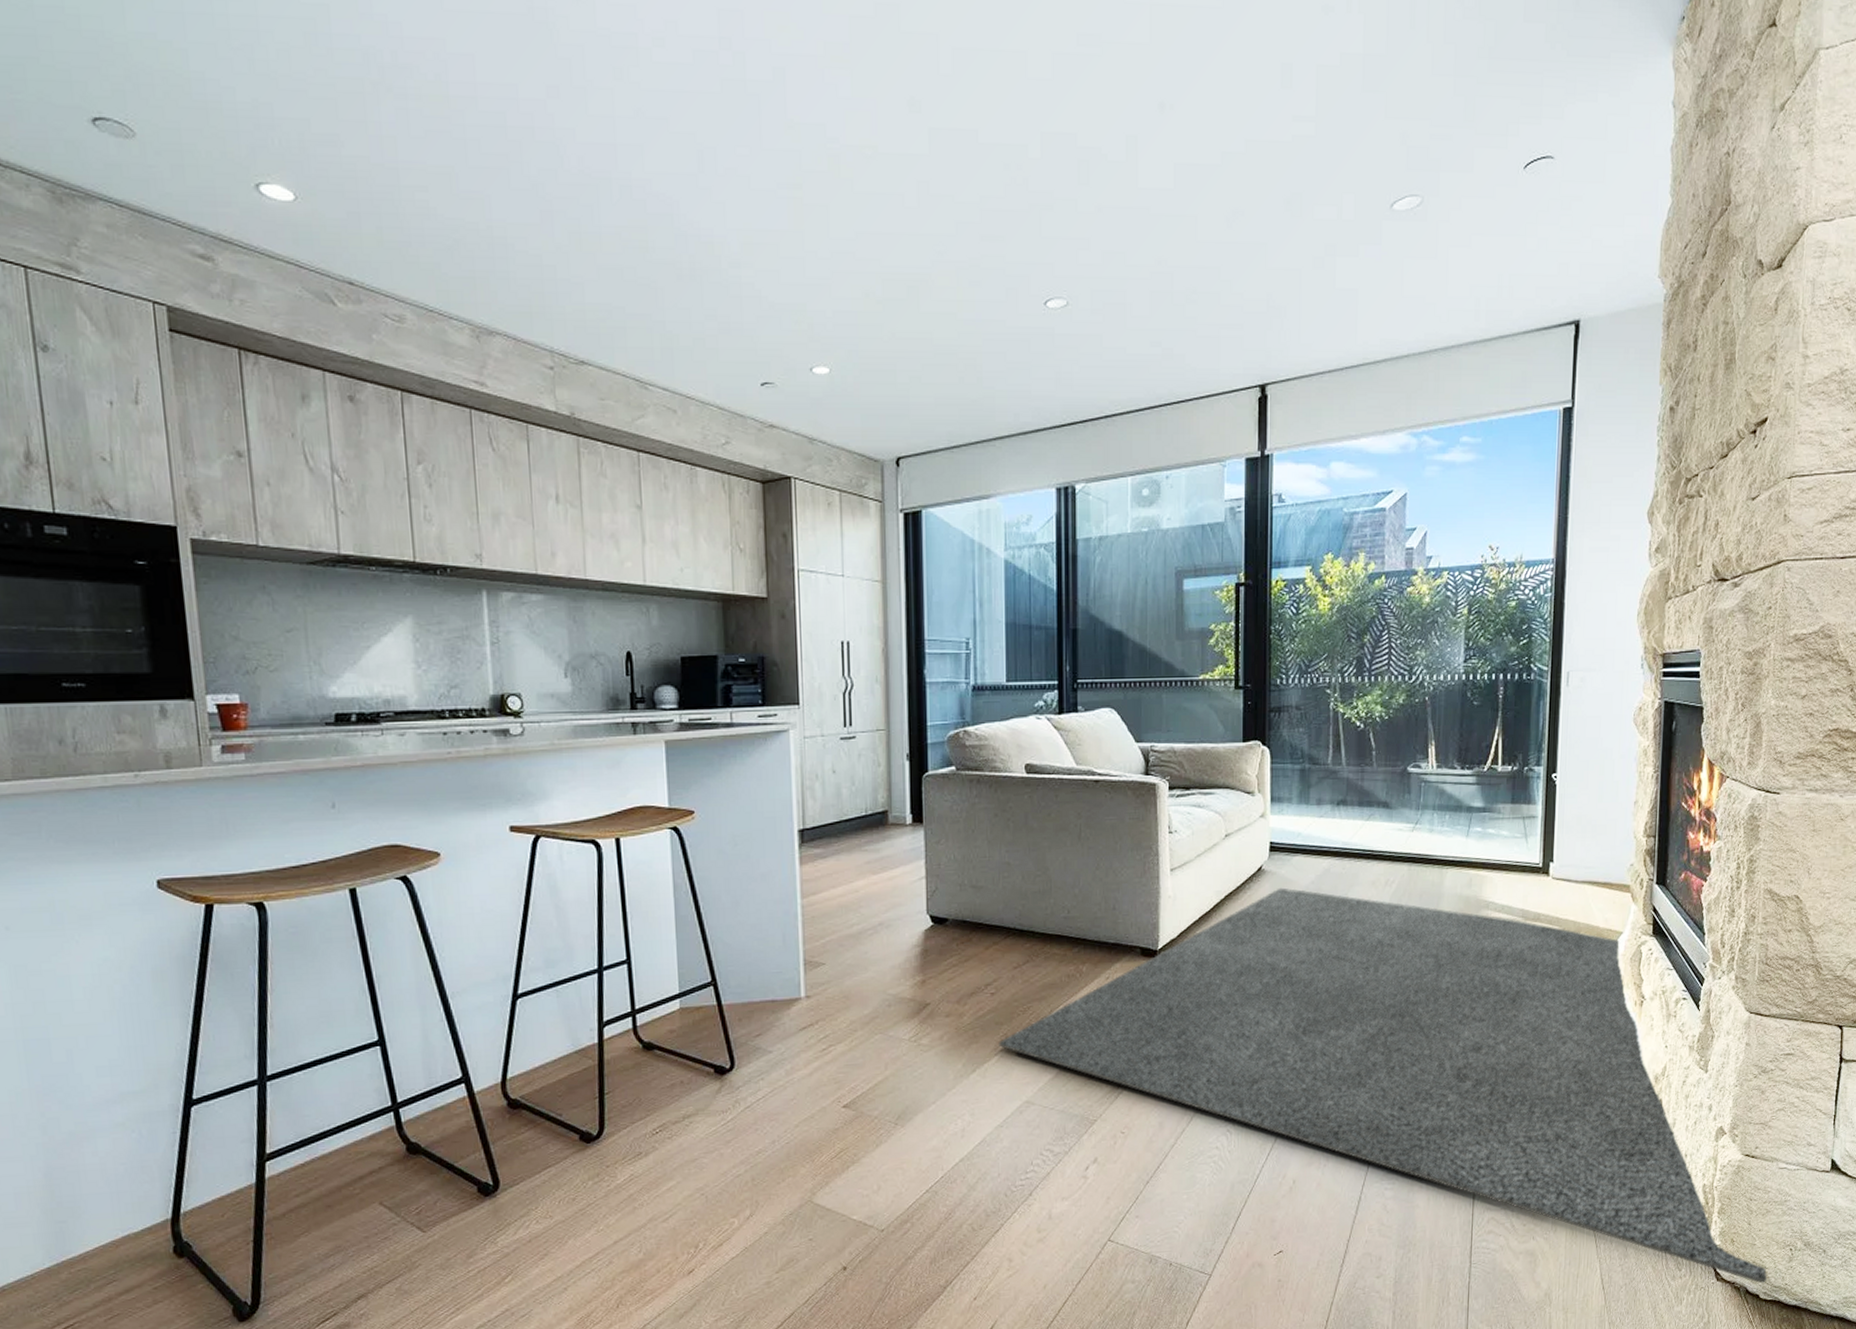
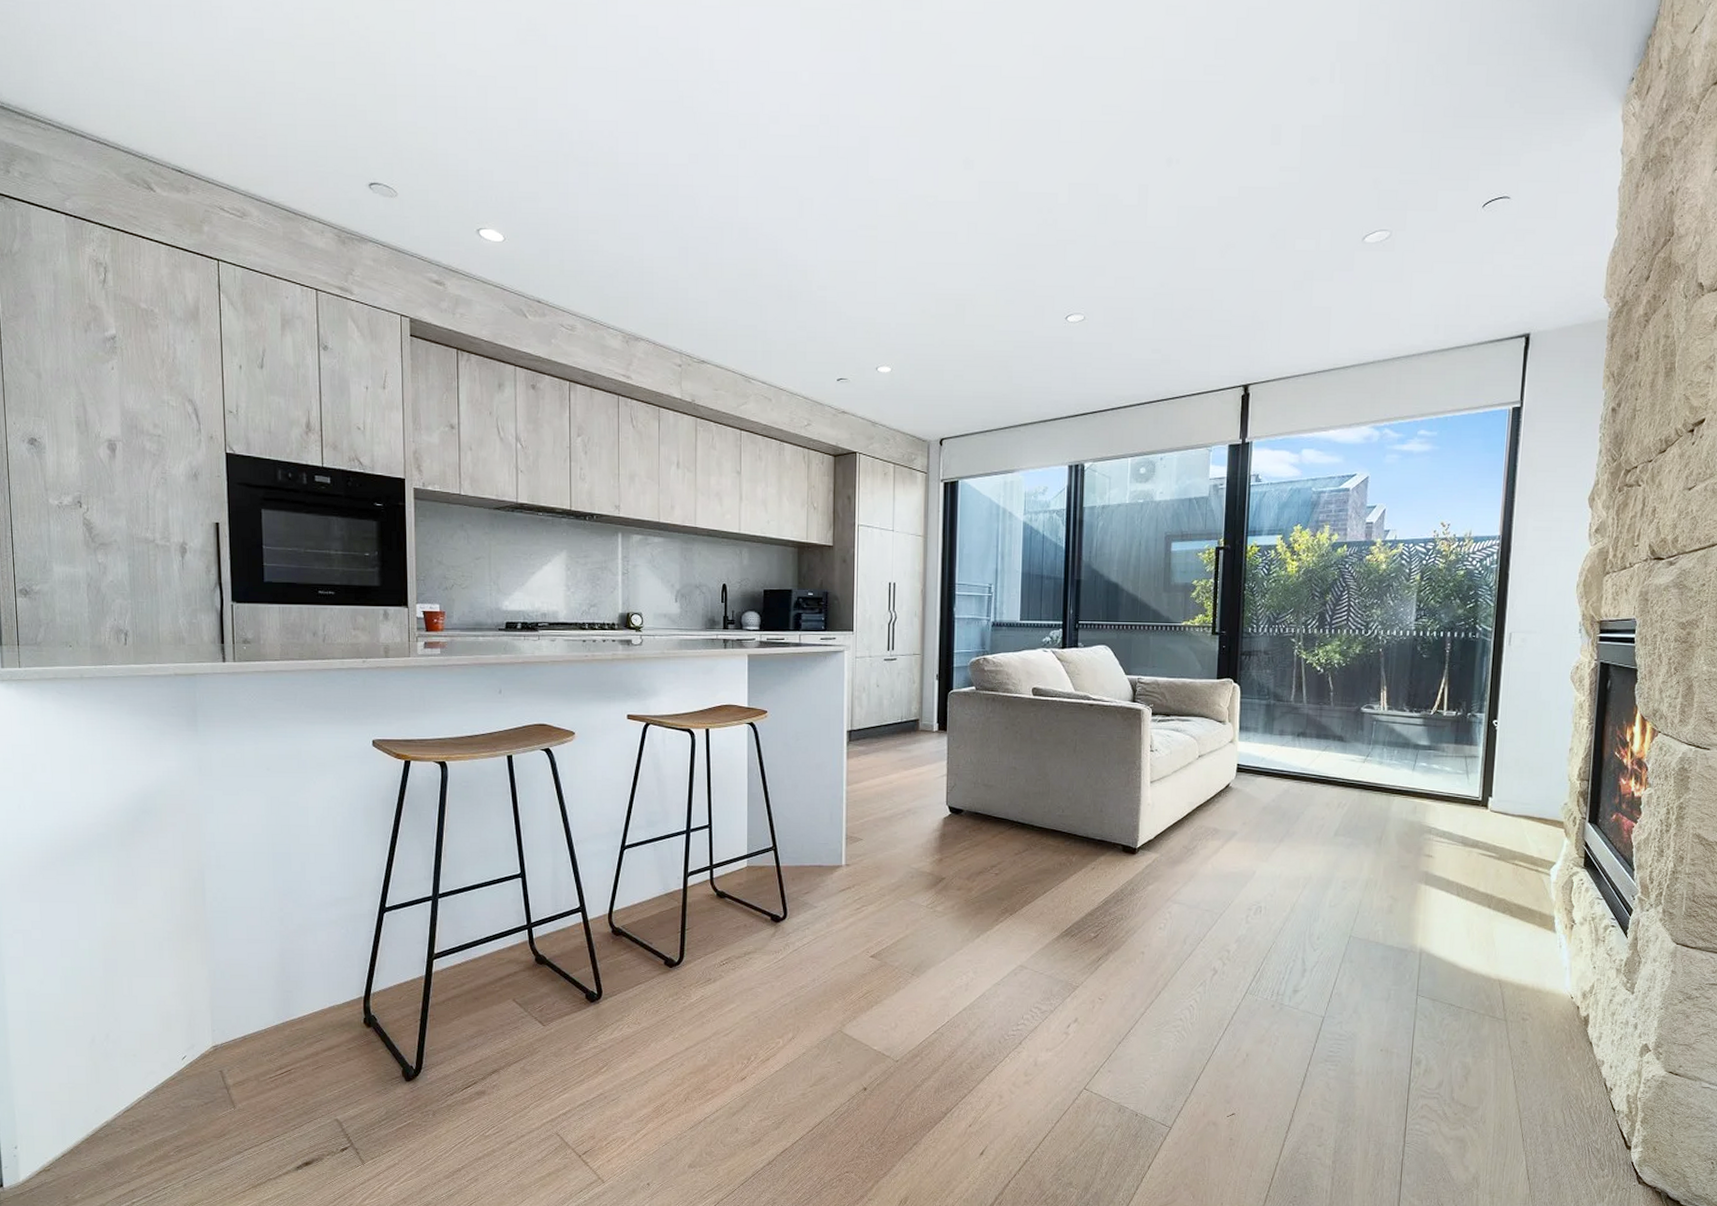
rug: present [999,887,1768,1284] -> none [1000,803,1689,1191]

